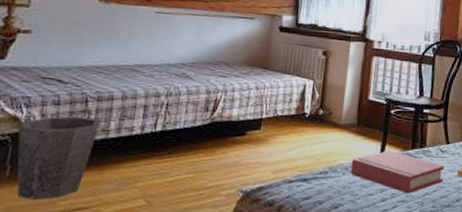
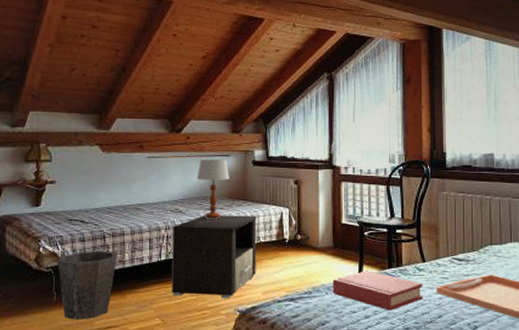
nightstand: none [164,82,277,178] -> present [172,215,257,299]
table lamp: none [211,19,251,87] -> present [196,158,229,219]

